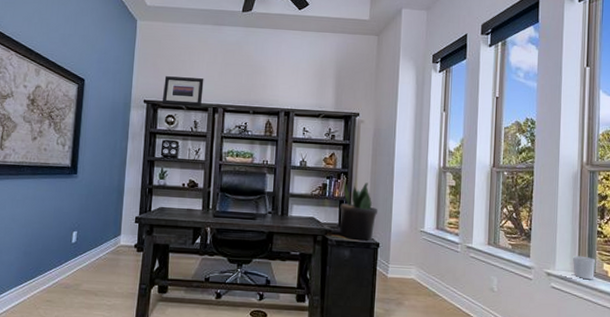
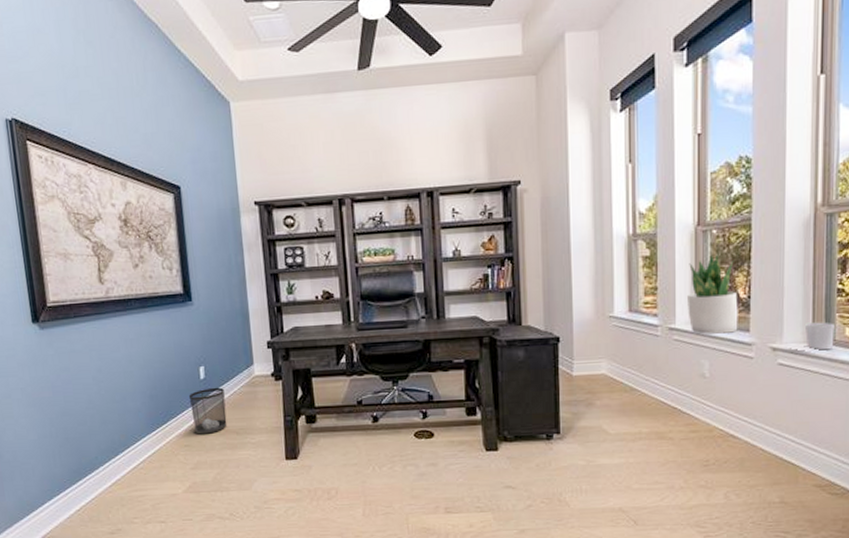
waste bin: none [58,251,91,293] -> present [188,387,227,435]
picture frame: present [161,76,204,106] -> none [274,164,324,203]
planter: present [339,179,379,240] -> none [507,265,555,336]
planter: none [482,192,522,257] -> present [688,256,738,335]

